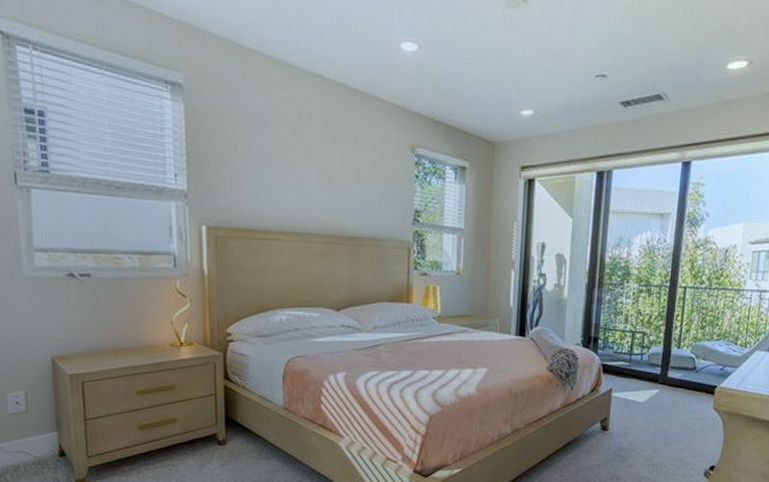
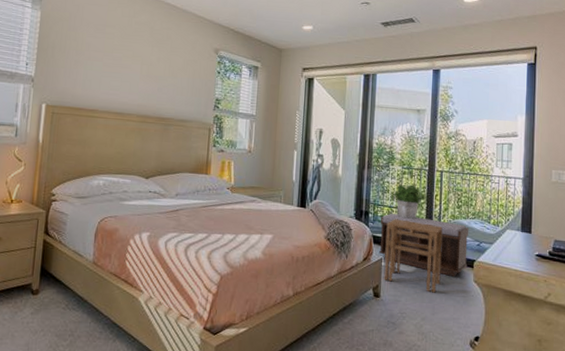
bench: none [609,339,713,406] -> present [379,214,469,277]
stool: none [613,344,683,423] -> present [384,219,443,293]
potted plant: none [627,304,665,343] -> present [394,184,426,219]

